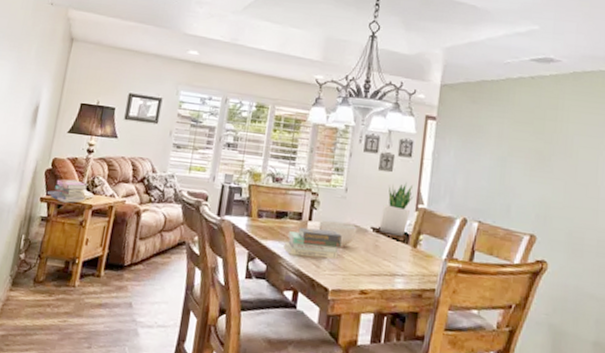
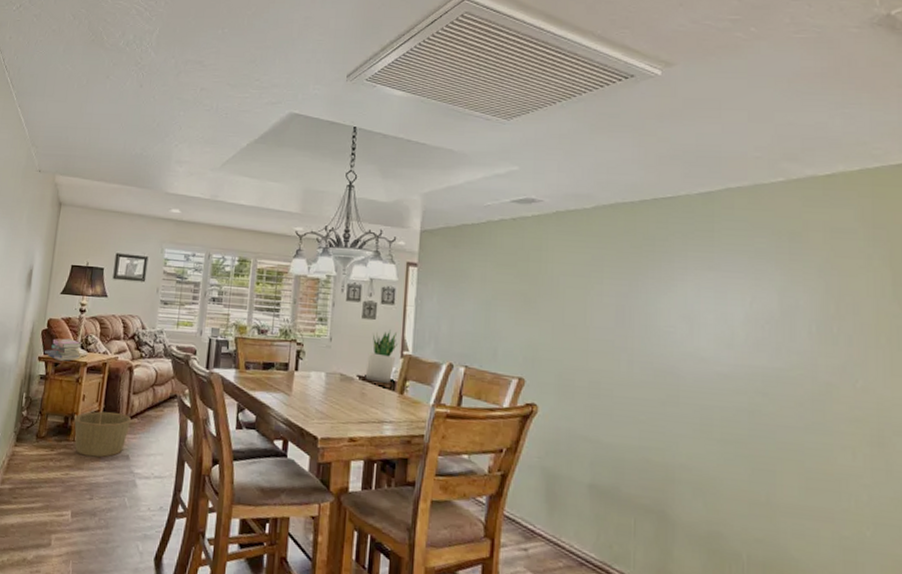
basket: none [75,256,137,305] -> present [74,411,132,458]
books: present [283,227,342,259] -> none [271,377,328,408]
bowl: present [318,220,357,248] -> none [305,370,343,396]

